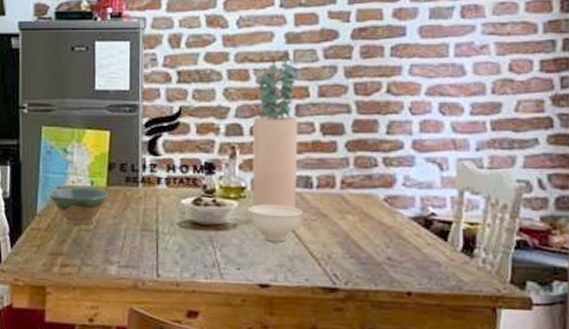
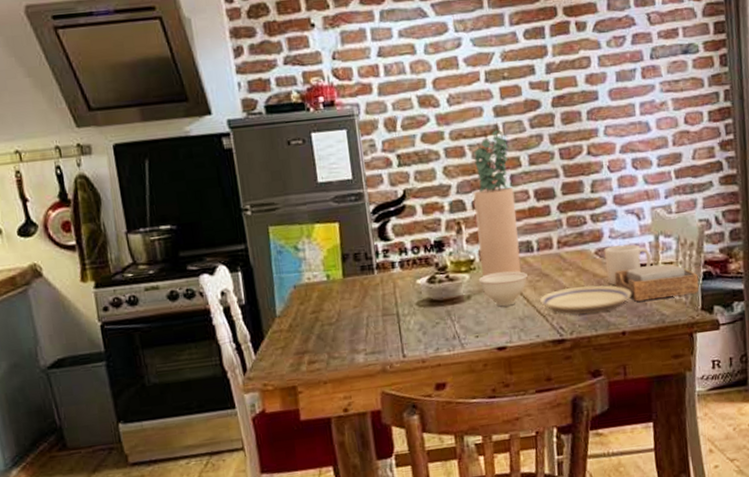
bowl: present [49,187,108,225] -> none [286,281,346,321]
plate: none [314,232,424,266] -> present [540,285,632,315]
mug: none [395,195,451,239] -> present [604,244,652,285]
napkin holder: none [404,223,510,264] -> present [614,263,699,302]

